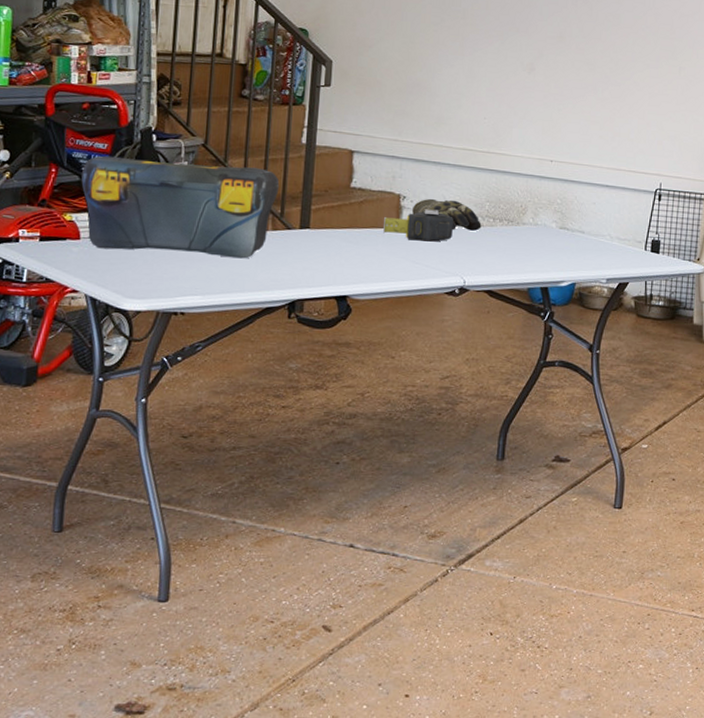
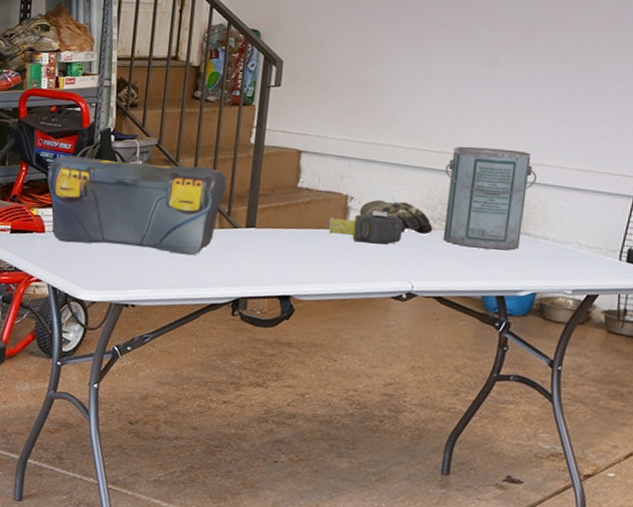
paint can: none [491,146,573,244] -> present [443,146,538,250]

